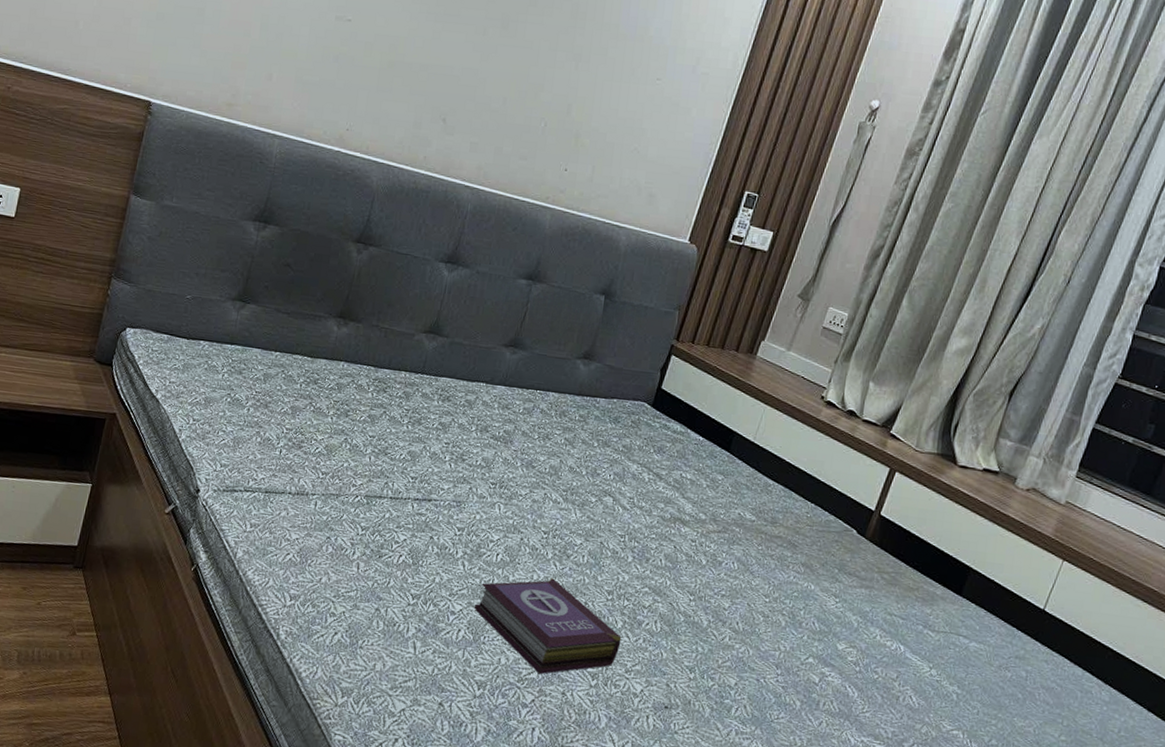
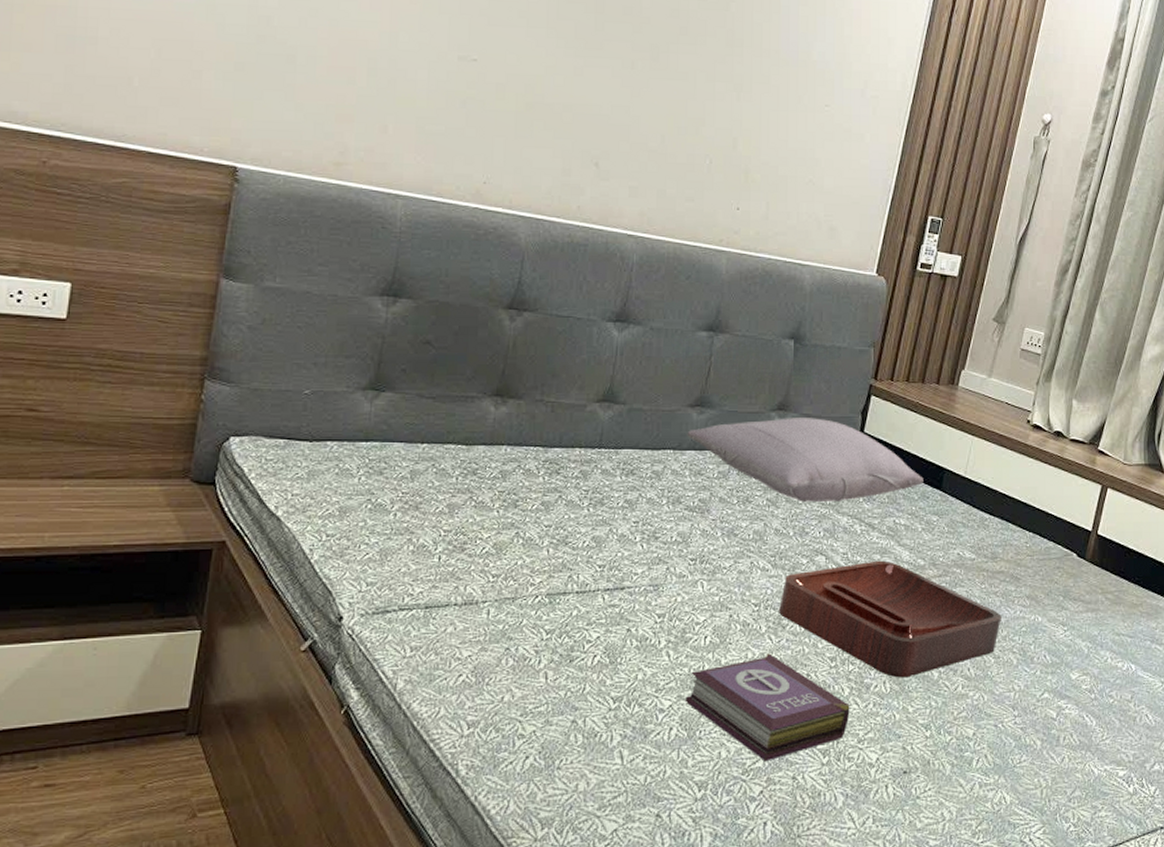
pillow: none [499,365,713,450] -> present [687,418,924,502]
decorative tray: none [564,508,775,621] -> present [778,560,1001,678]

